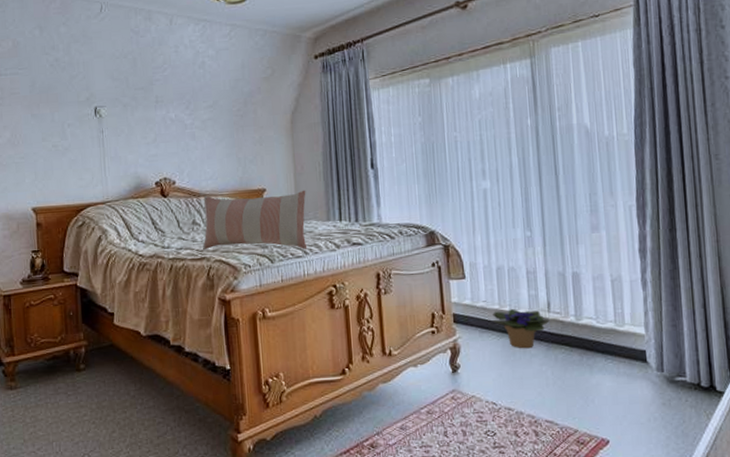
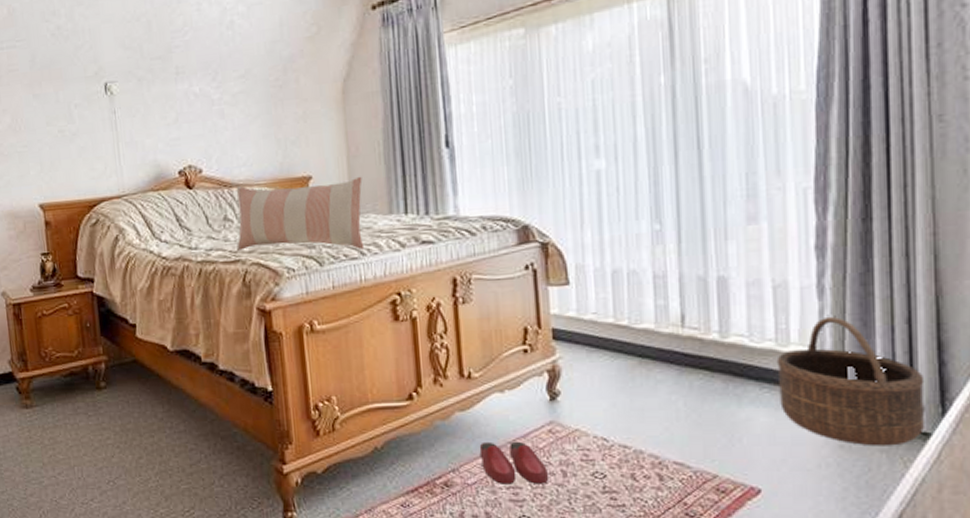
slippers: none [398,407,452,444] -> present [479,441,548,484]
potted flower: present [492,309,550,349] -> none [604,323,683,373]
basket: none [616,303,719,403] -> present [776,316,925,446]

